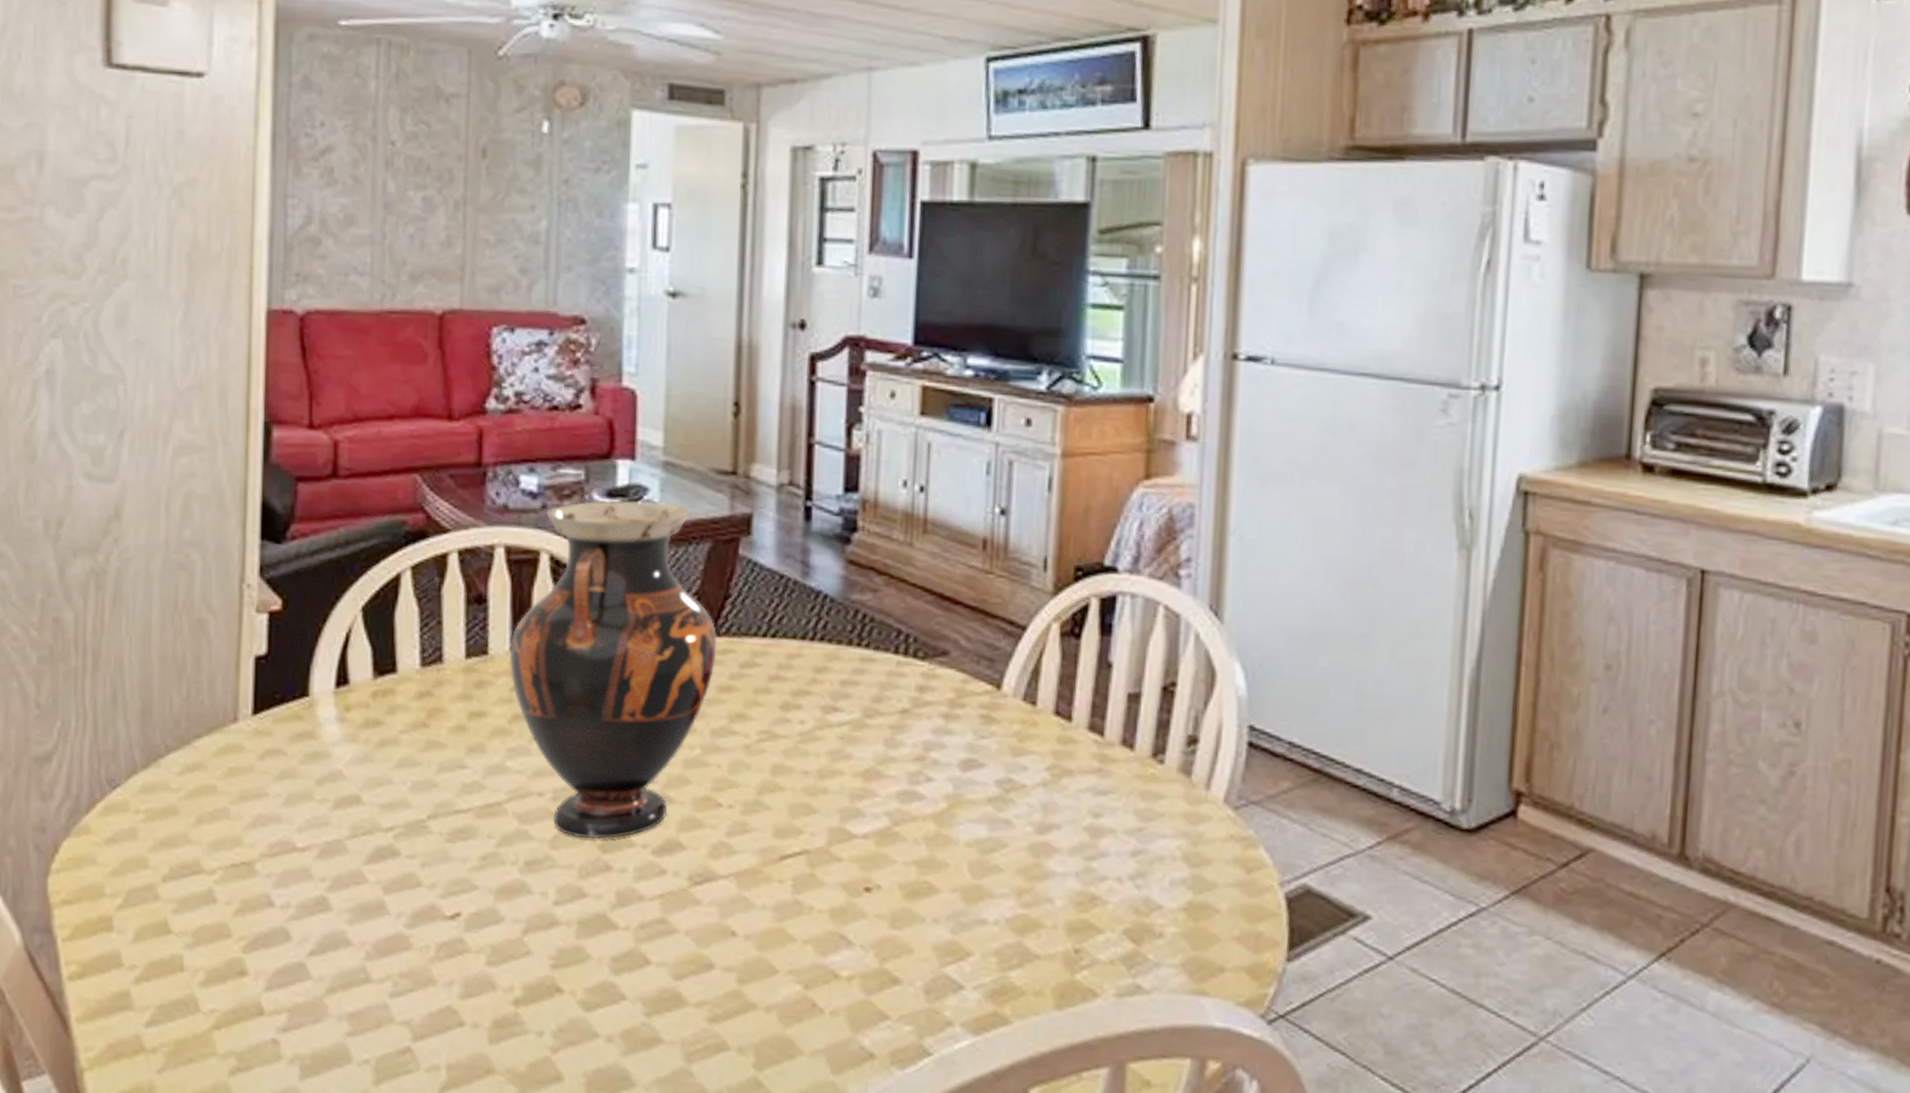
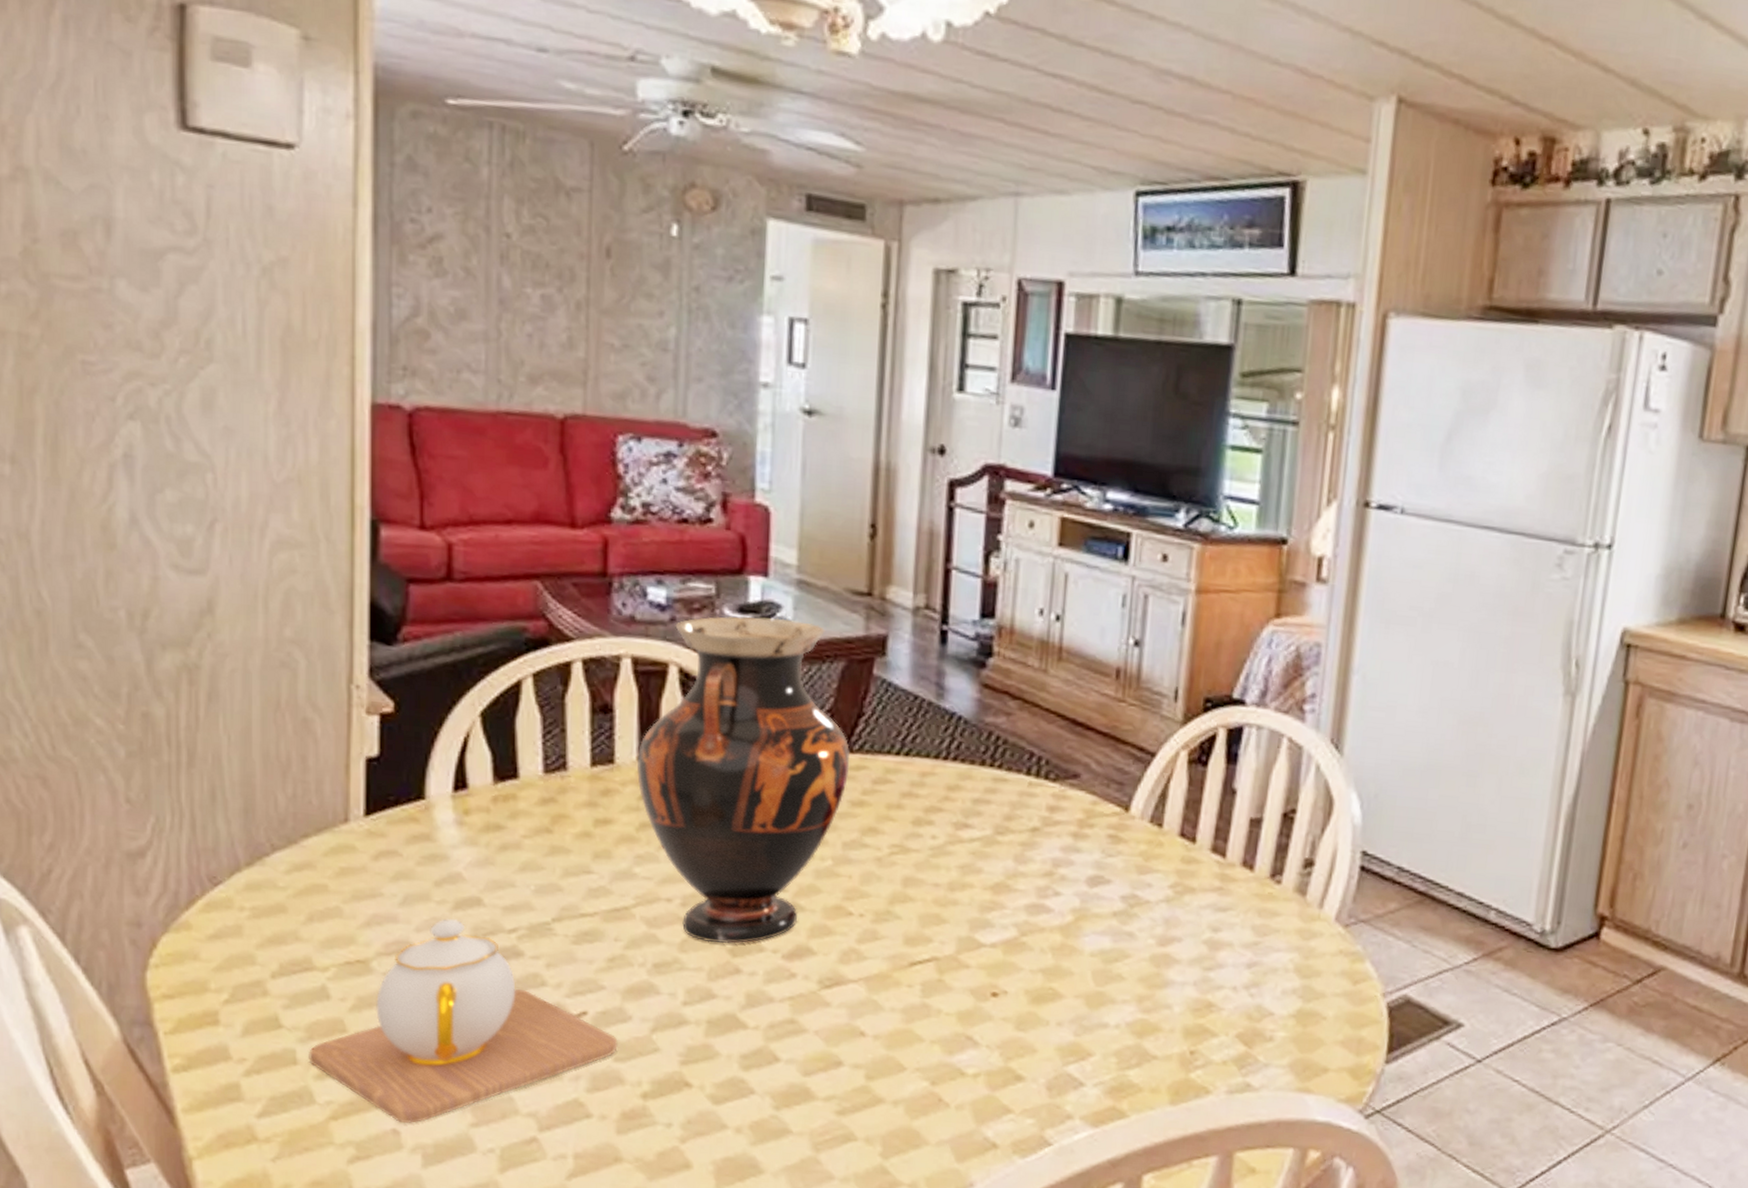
teapot: none [195,818,490,1032] -> present [309,919,618,1123]

